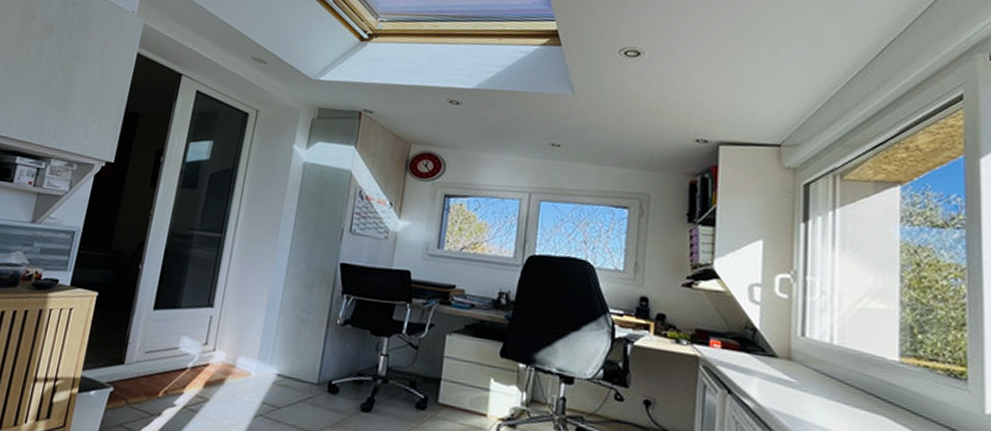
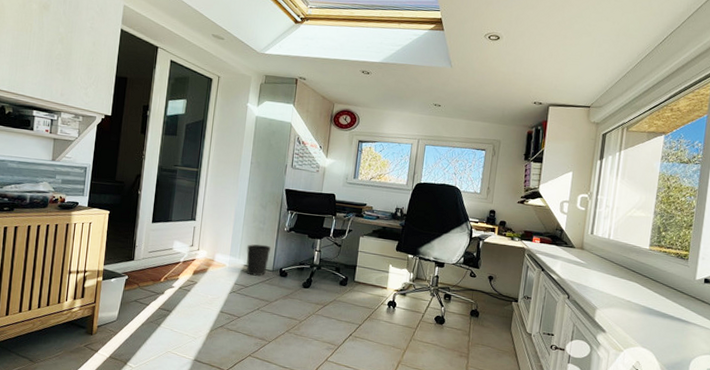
wastebasket: none [279,343,318,392] -> present [246,244,272,276]

